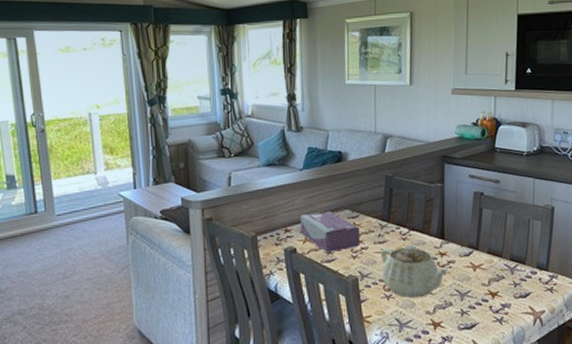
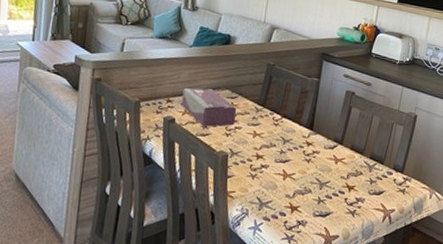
teapot: present [381,244,448,299] -> none [250,130,312,182]

